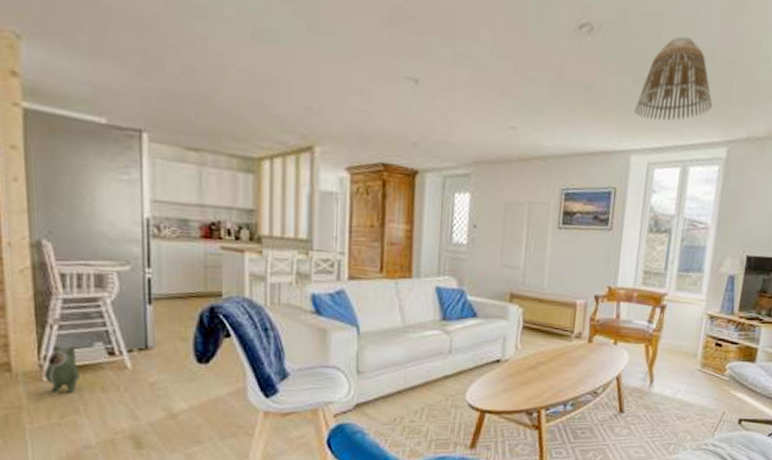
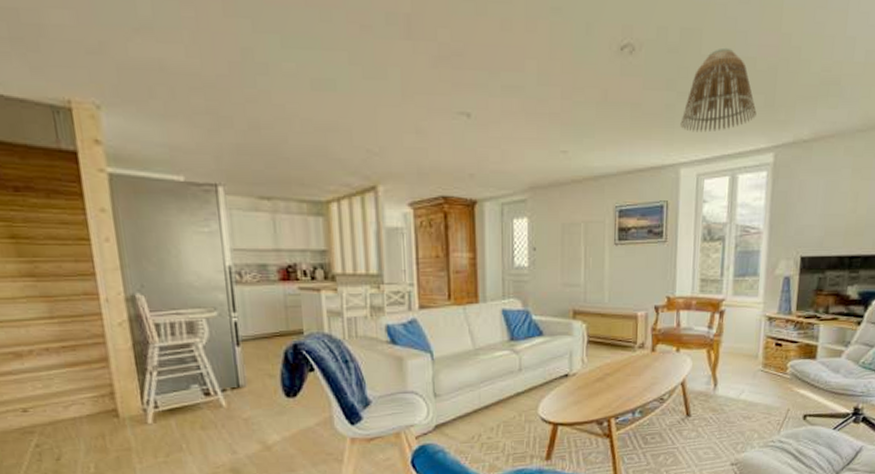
plush toy: present [44,345,79,393] -> none [148,389,180,433]

